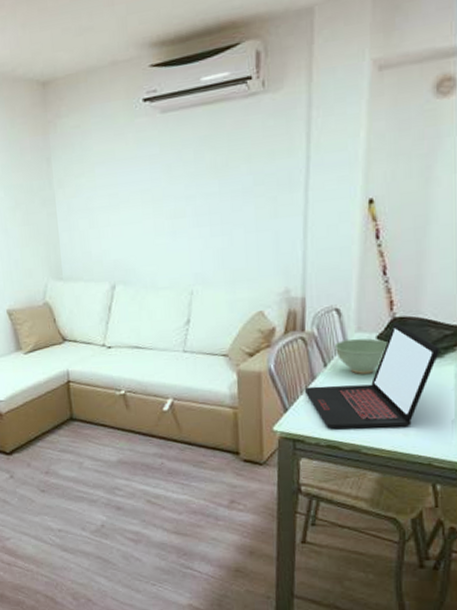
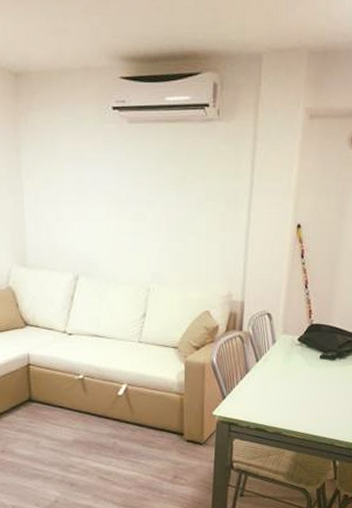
laptop: present [304,322,440,429] -> none [239,328,343,415]
bowl: present [334,338,388,374] -> none [265,340,306,369]

